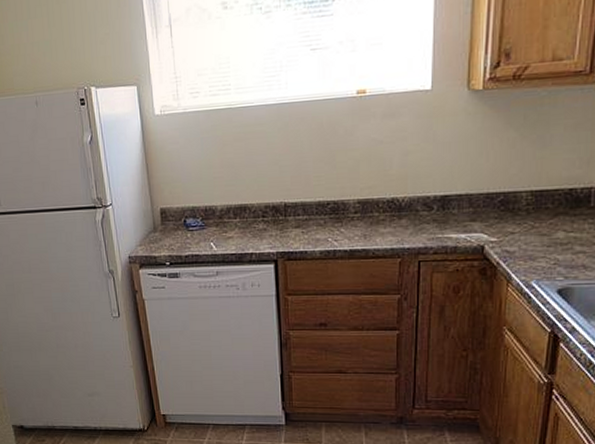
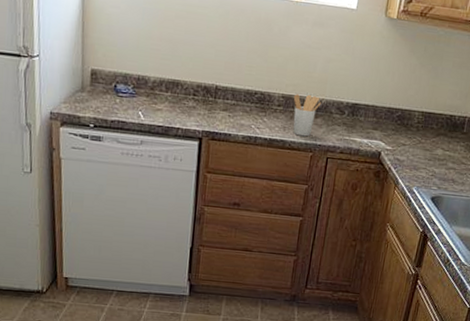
utensil holder: none [370,194,403,242] -> present [293,94,321,137]

